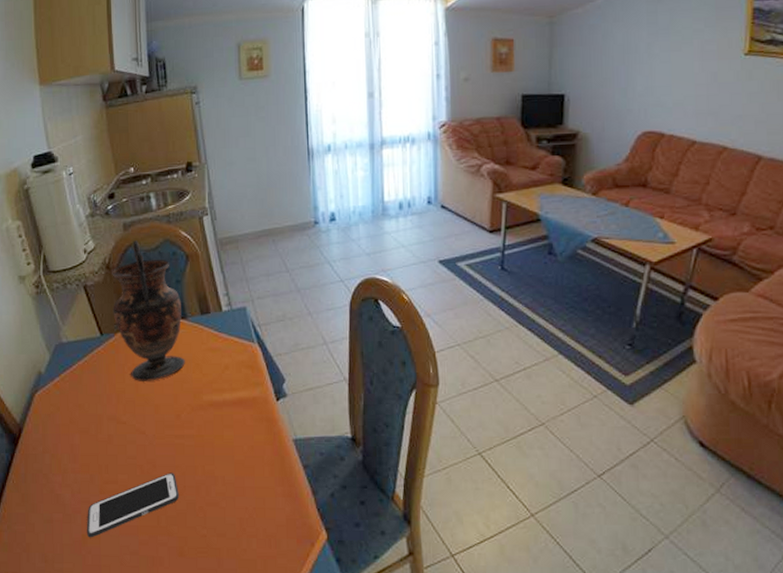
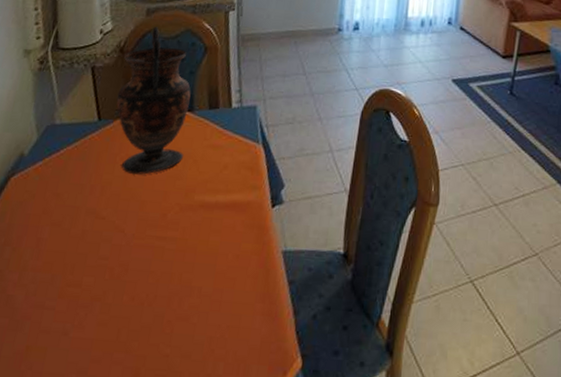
cell phone: present [86,473,179,538] -> none [32,278,149,351]

